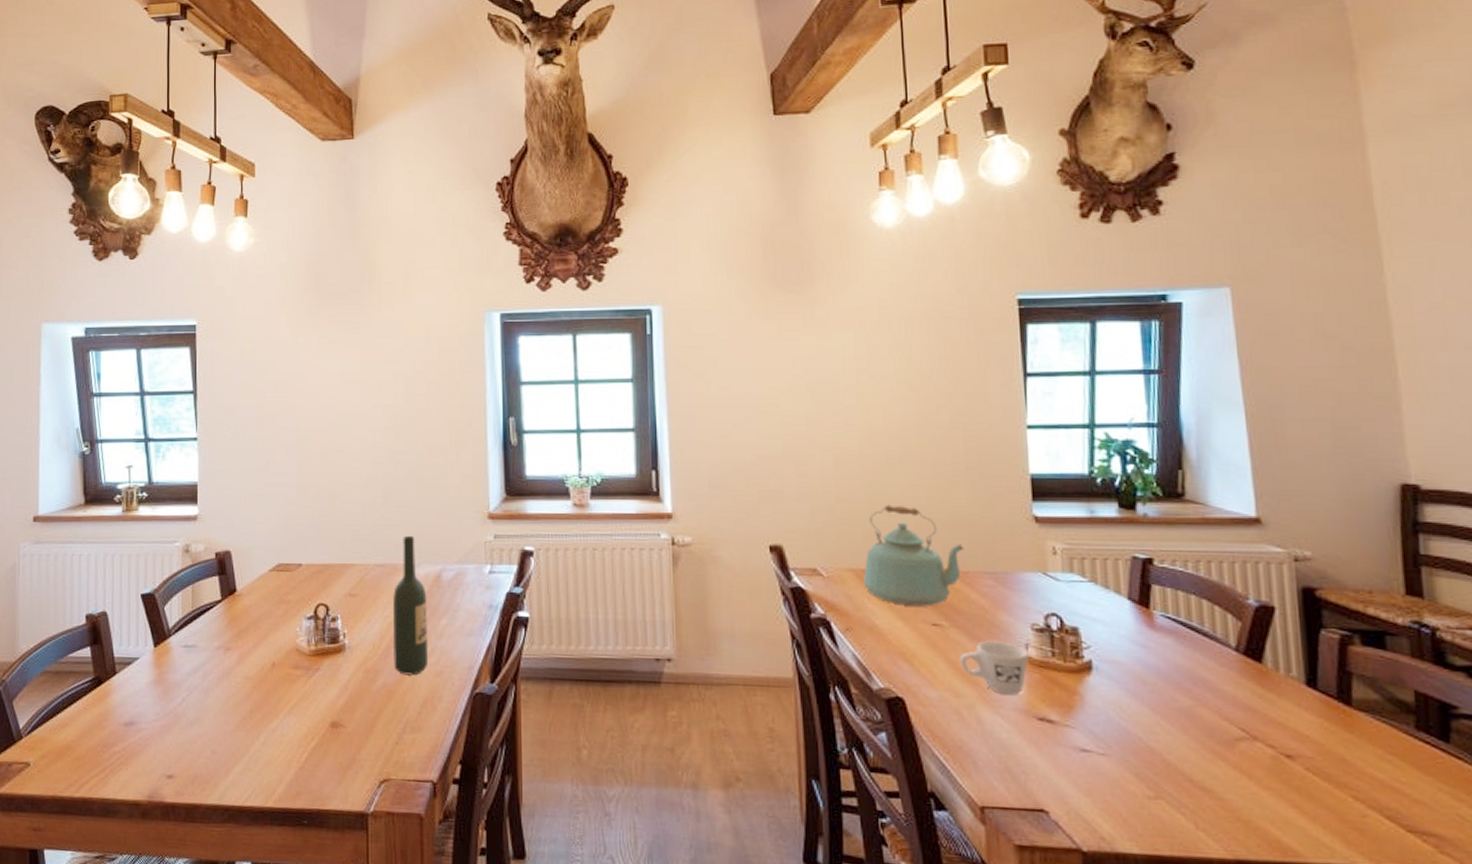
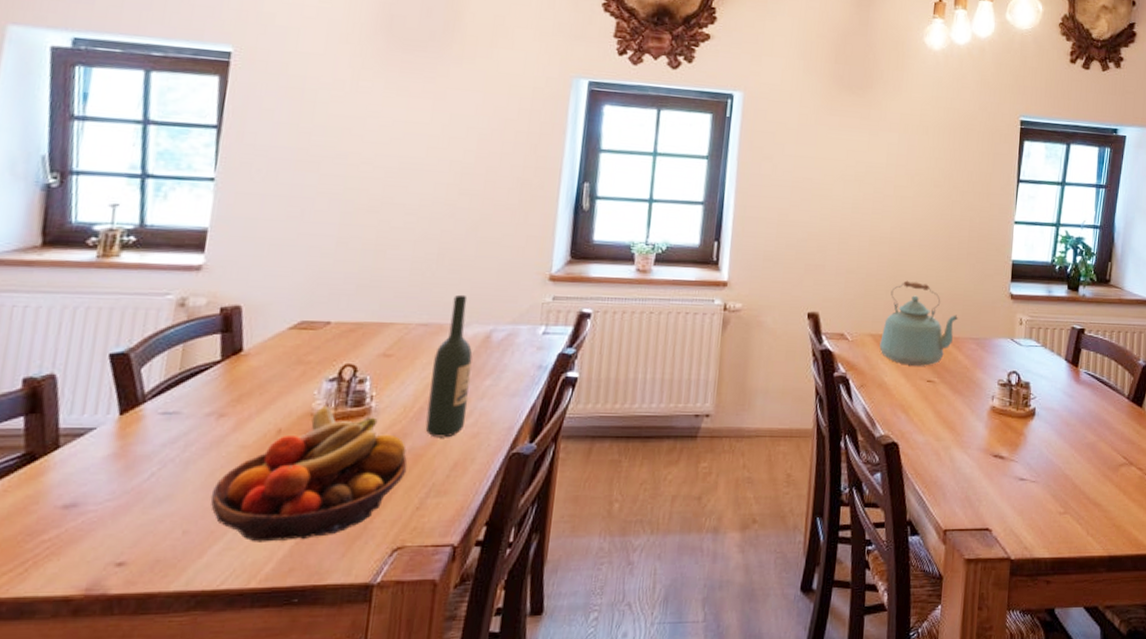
fruit bowl: none [228,641,383,767] -> present [210,405,408,542]
mug: present [960,641,1029,696] -> none [944,394,993,438]

